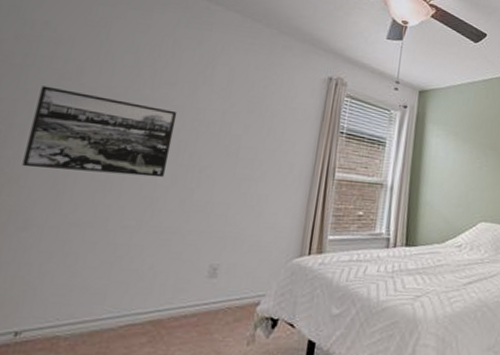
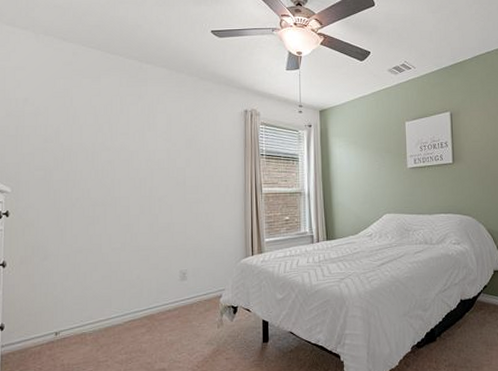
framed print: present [22,85,178,178] -> none [33,149,135,213]

